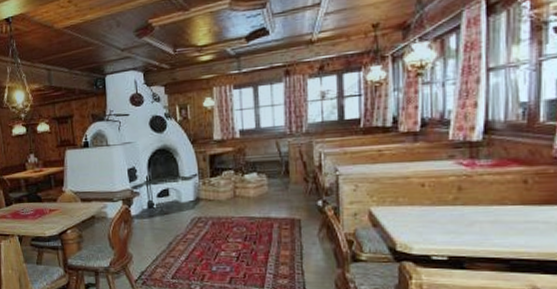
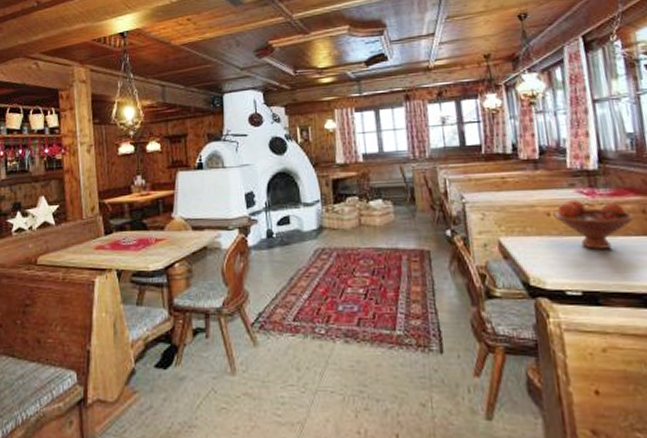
fruit bowl: none [430,171,514,218] -> present [555,199,634,249]

